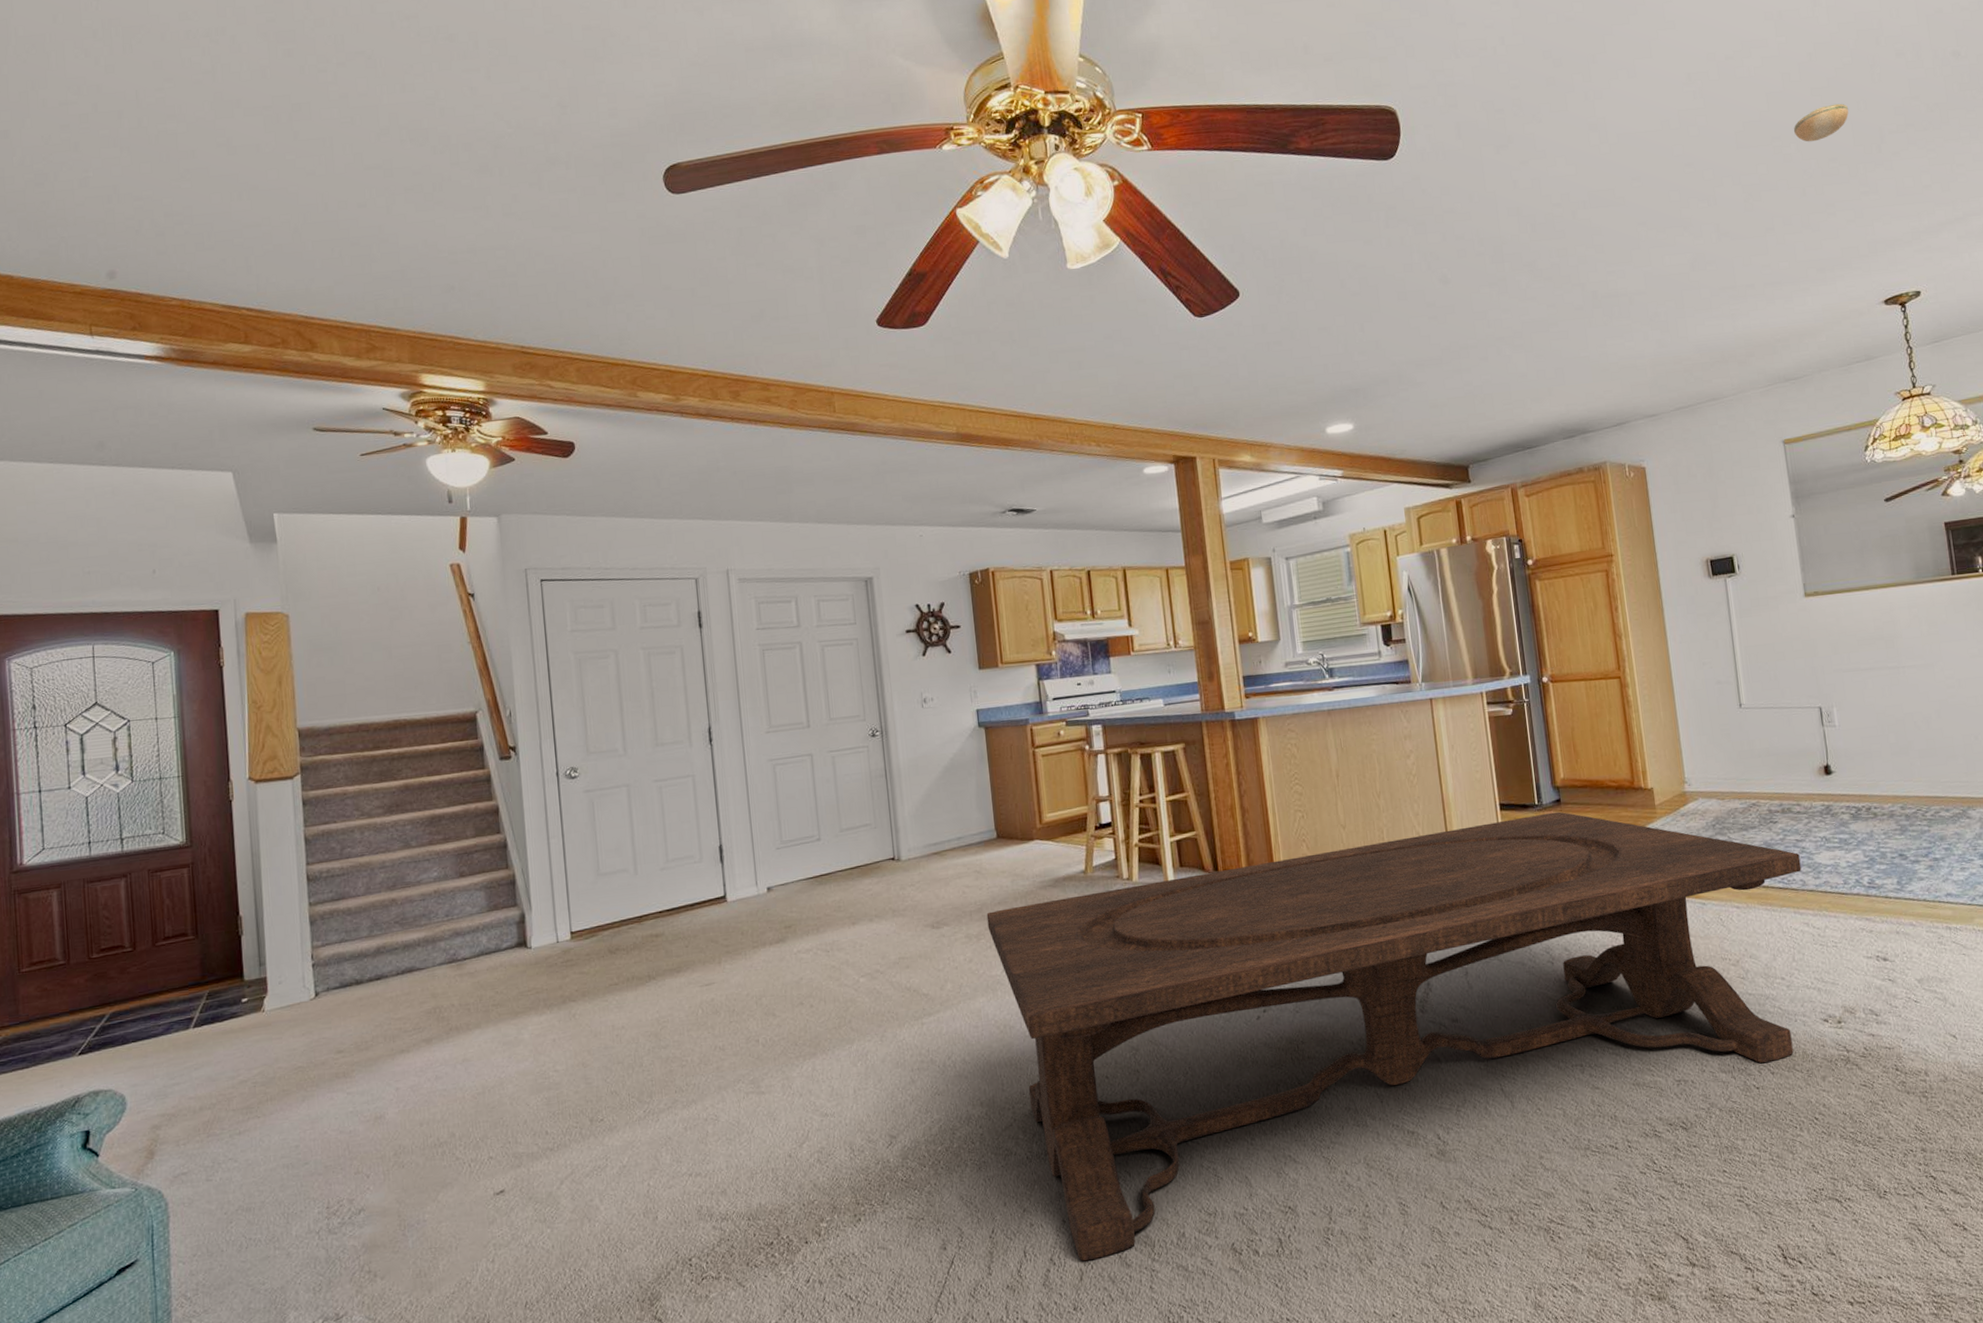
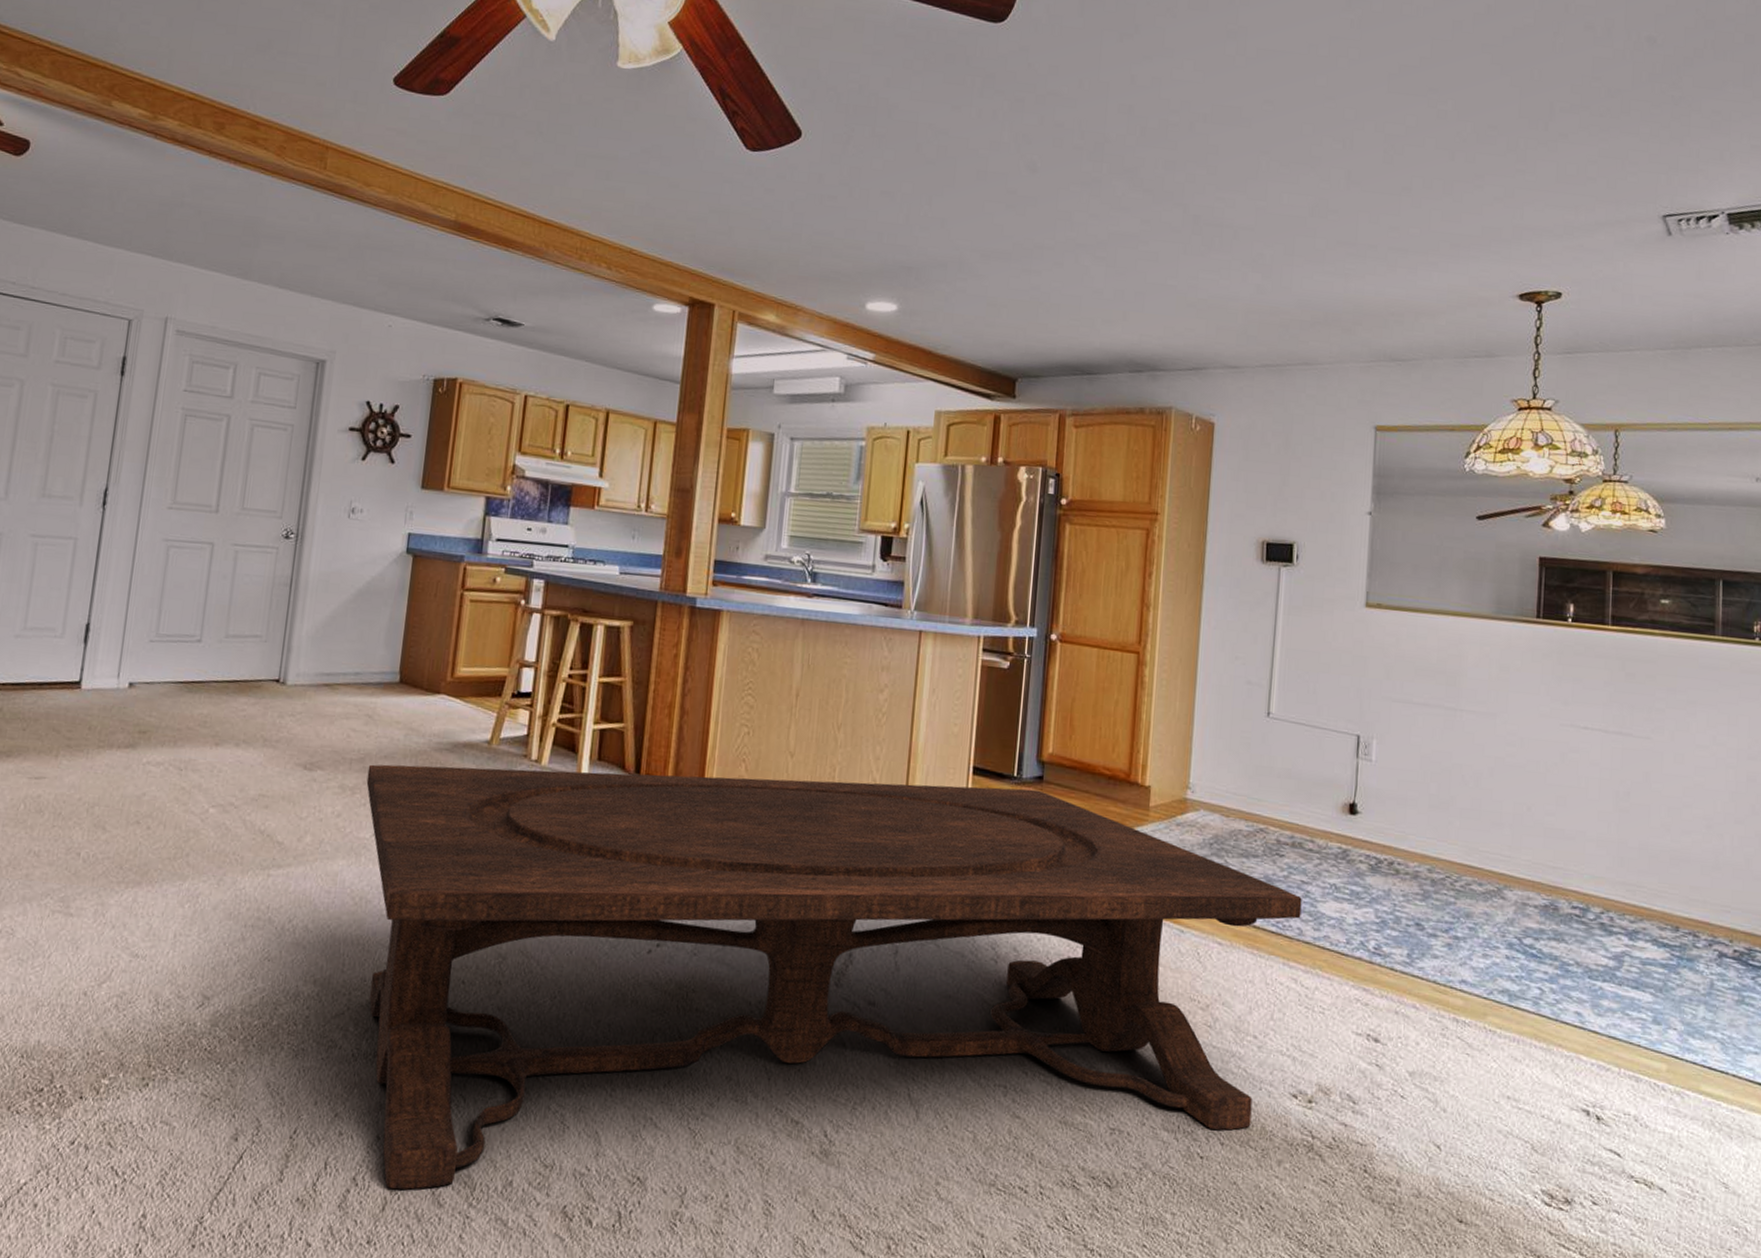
smoke detector: present [1793,103,1849,142] -> none [1454,66,1521,103]

